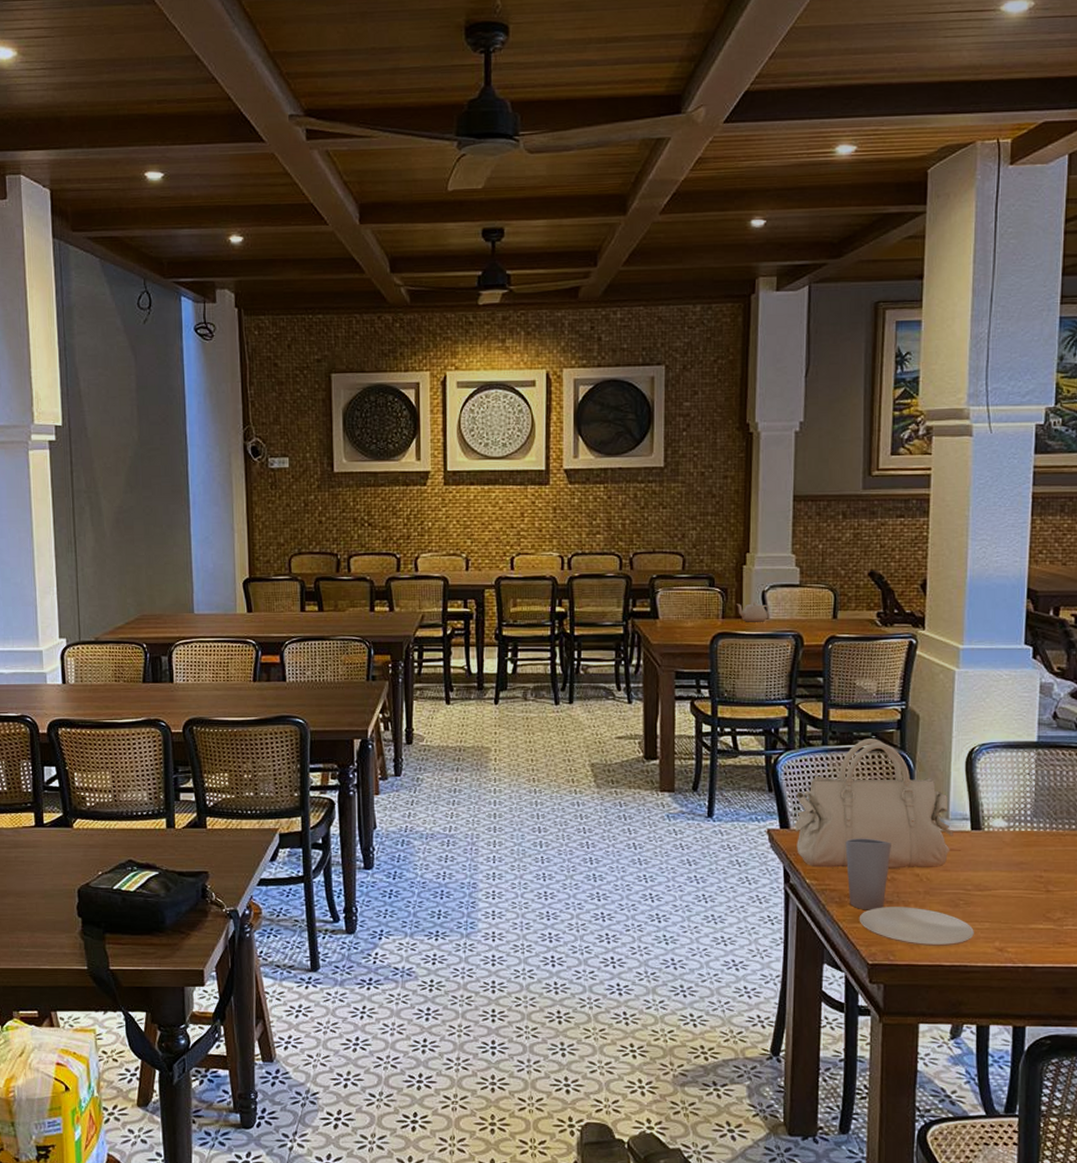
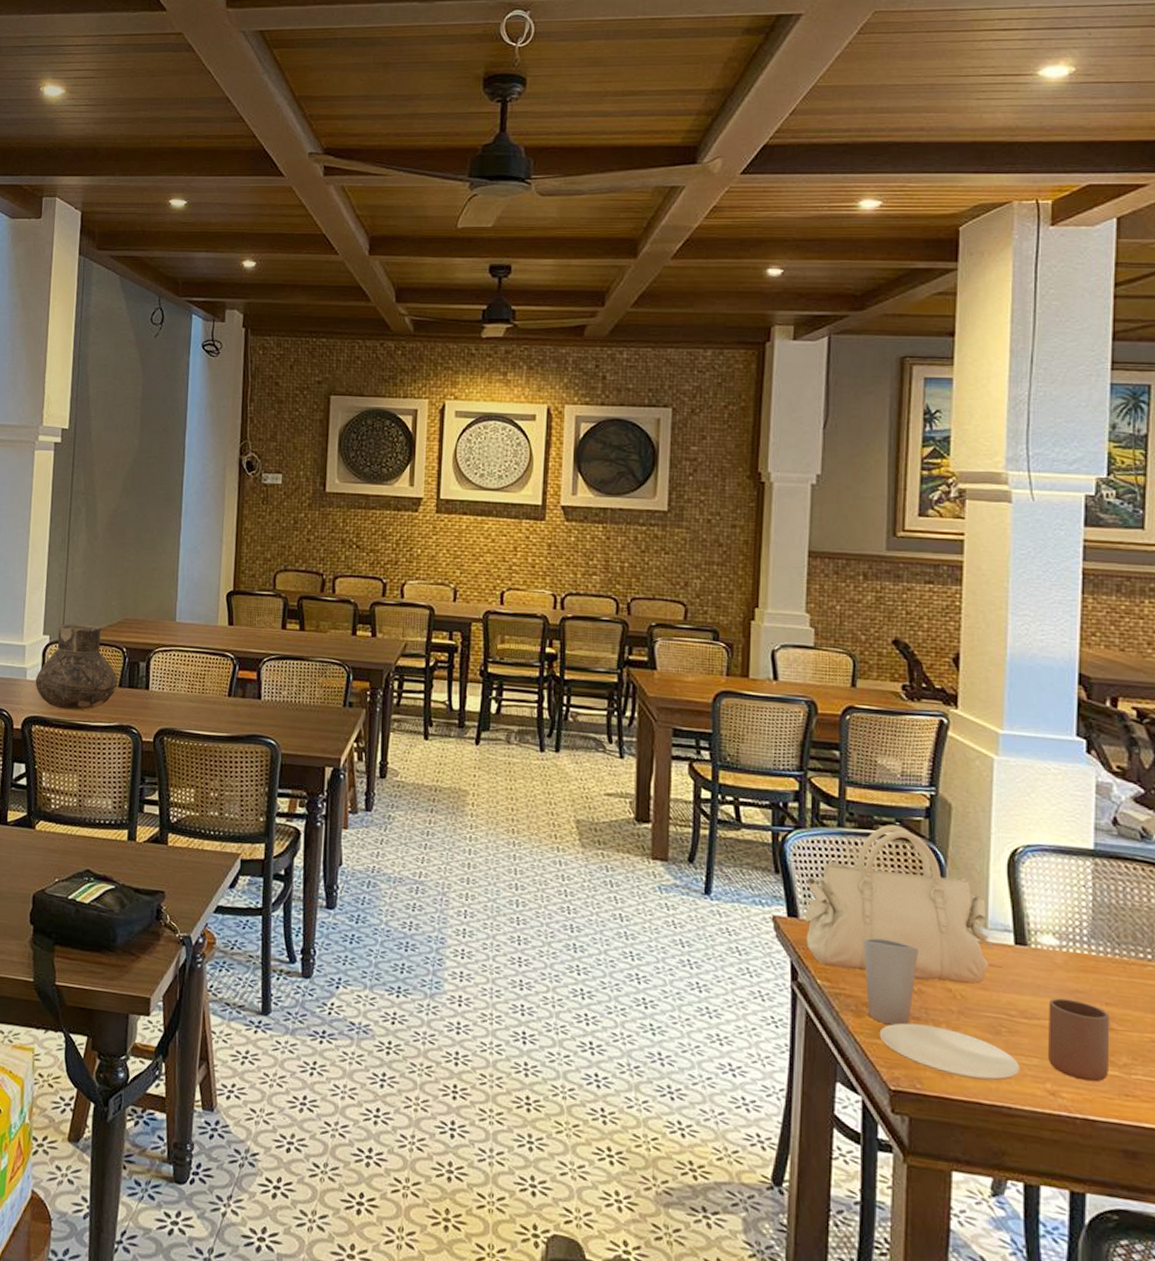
vase: none [56,624,141,710] -> present [35,624,118,711]
teapot: present [735,602,771,622] -> none [741,661,781,684]
cup: none [997,871,1048,936] -> present [1048,998,1110,1082]

